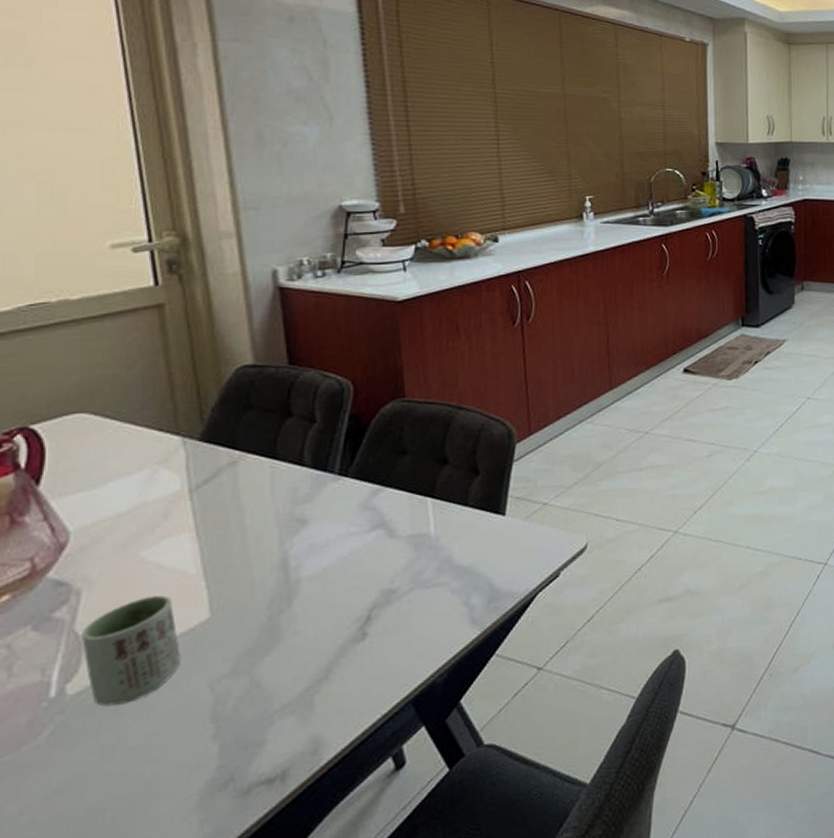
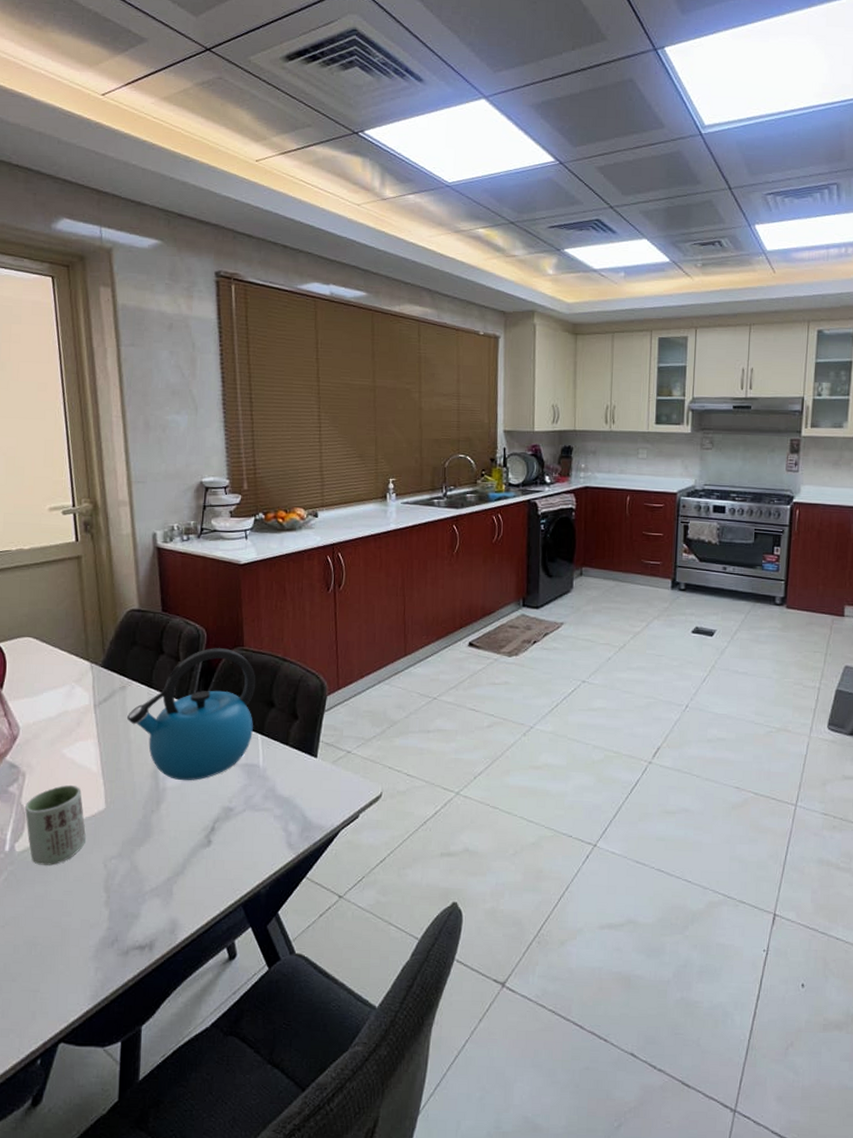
kettle: none [239,401,423,567] -> present [126,648,256,781]

